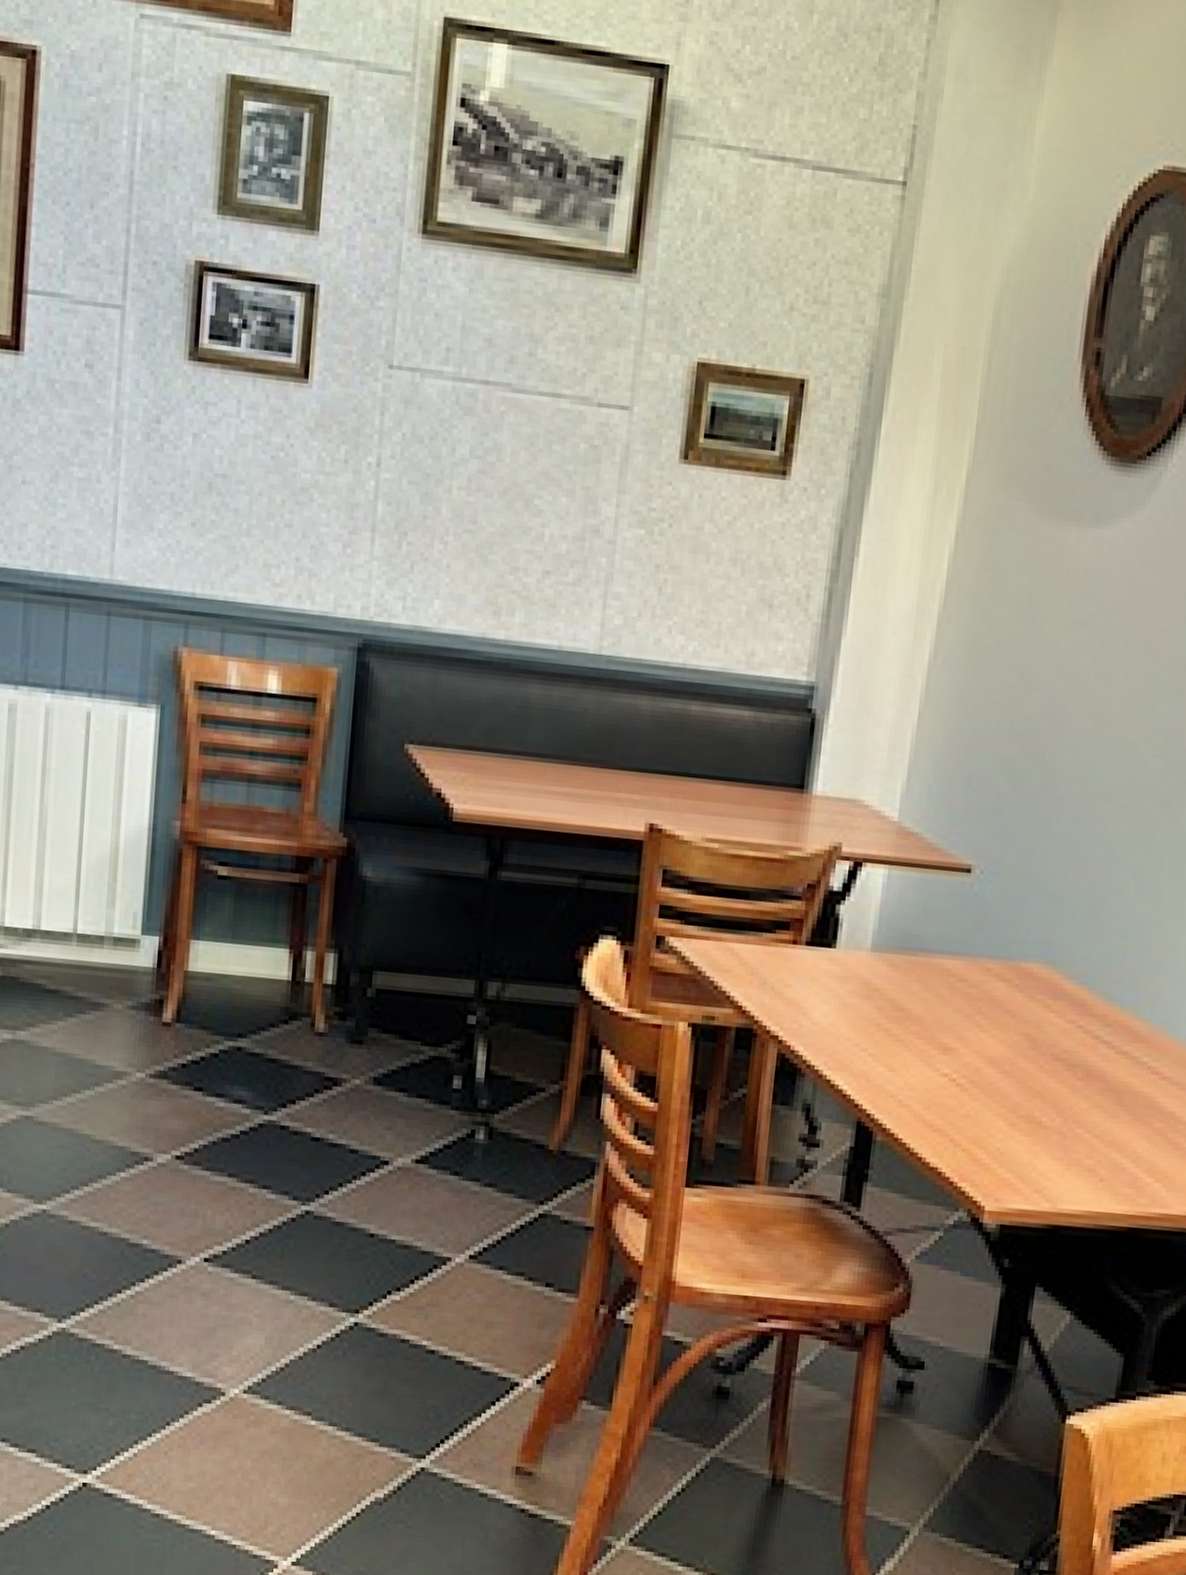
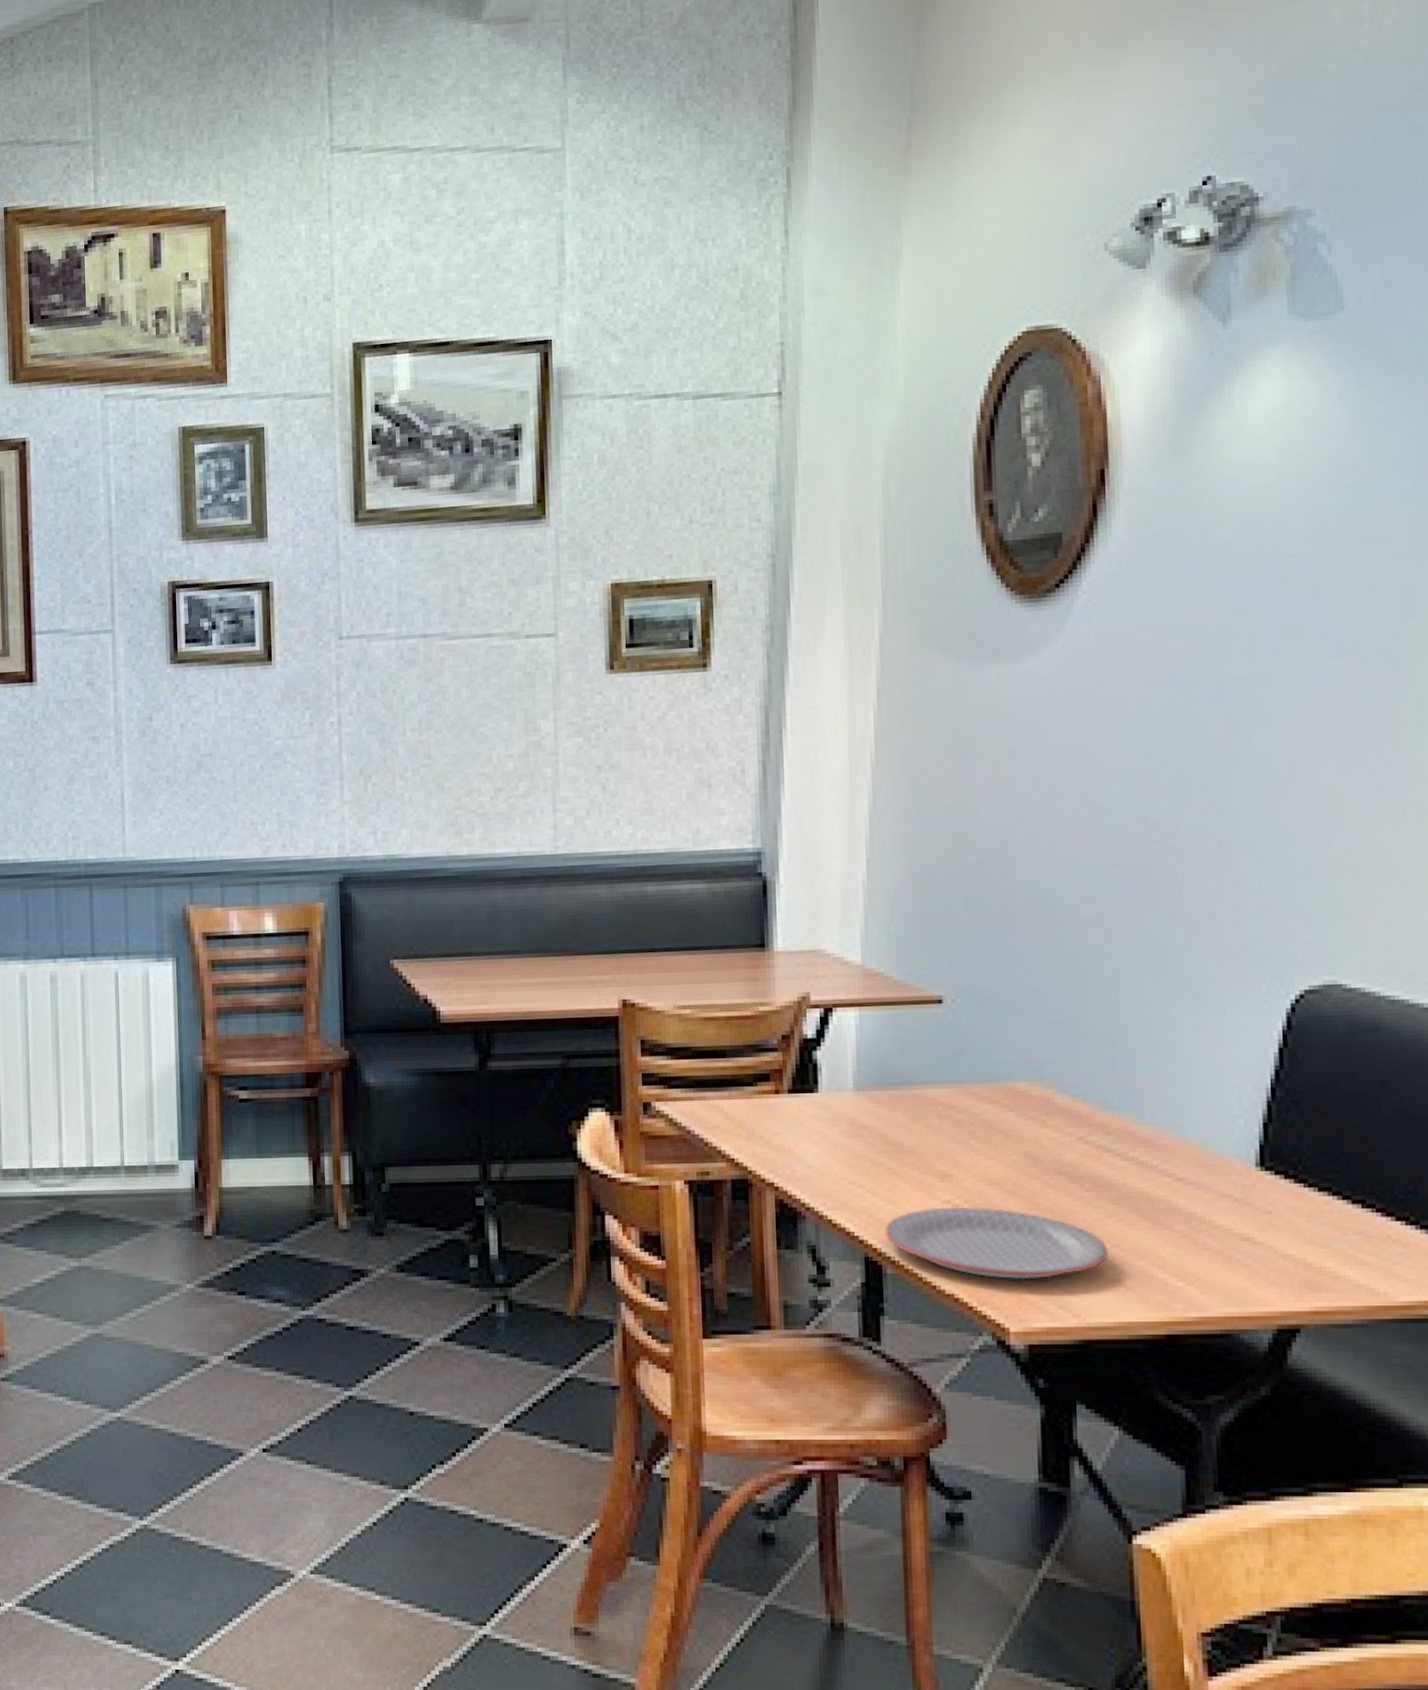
plate: none [880,1079,1089,1162] -> present [885,1207,1108,1280]

